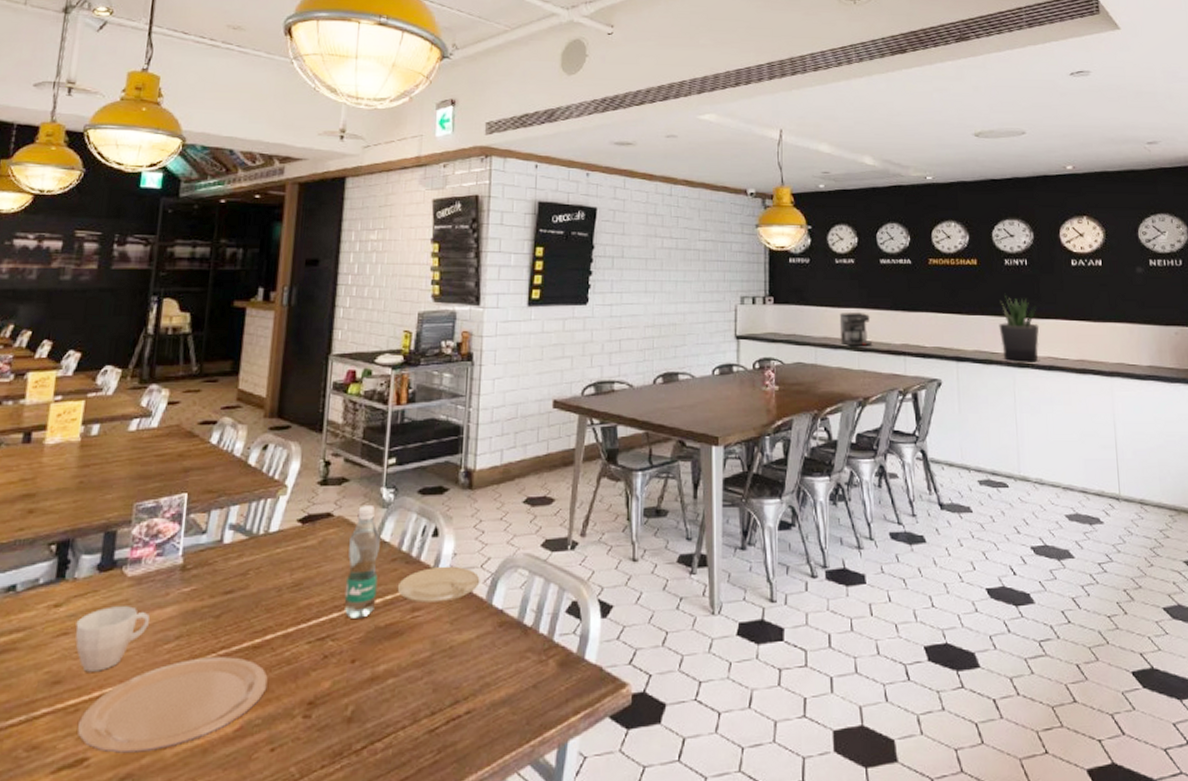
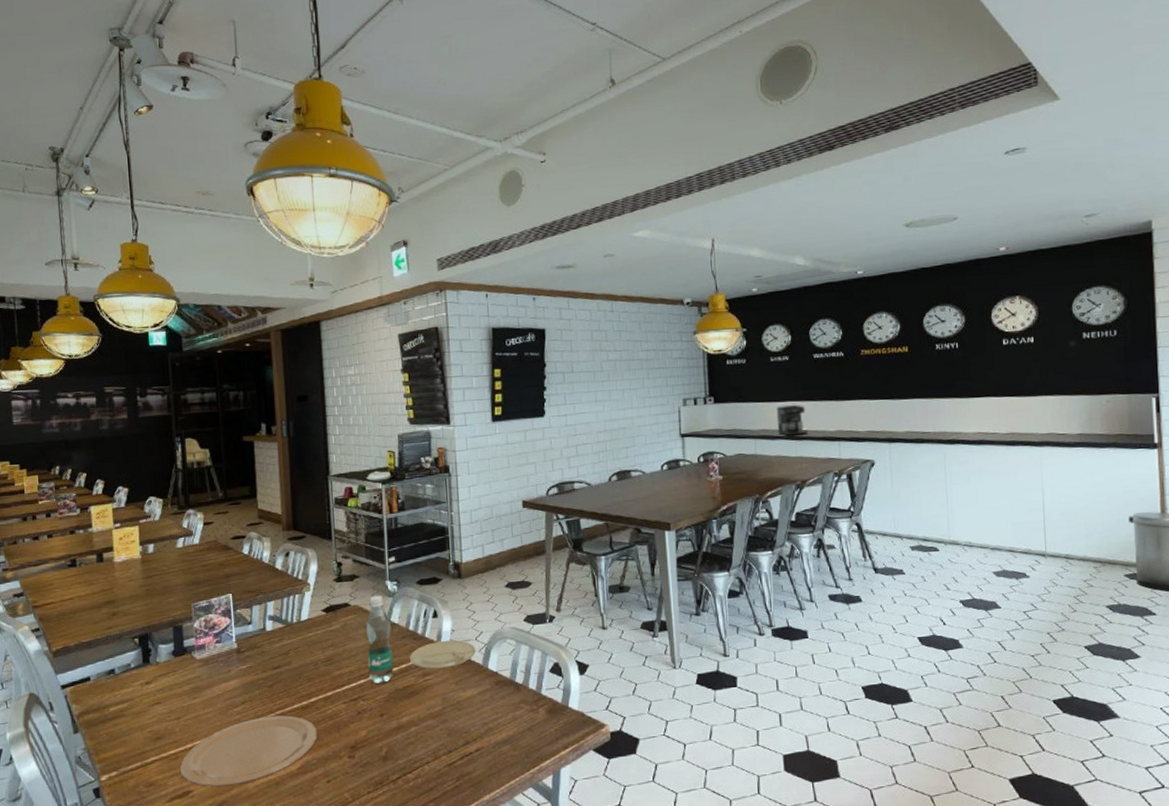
cup: present [75,606,150,672] -> none [164,681,219,730]
planter: present [998,296,1040,362] -> none [929,379,970,440]

